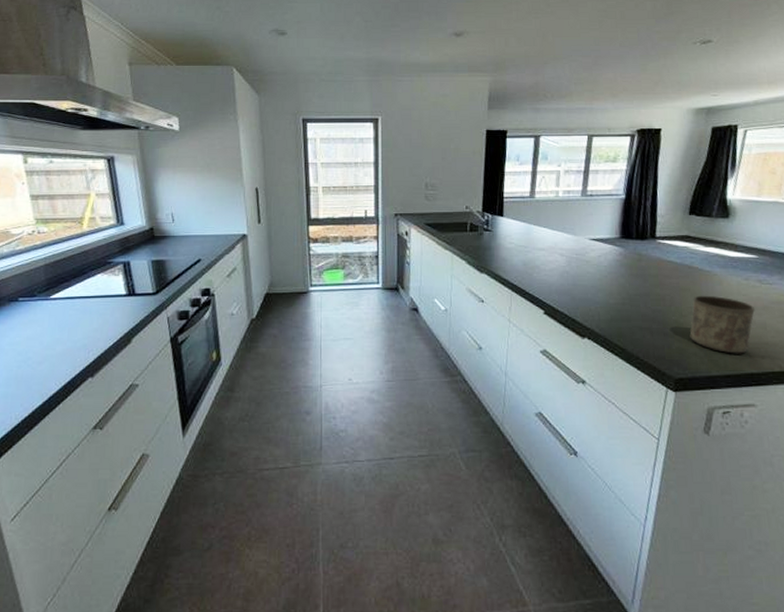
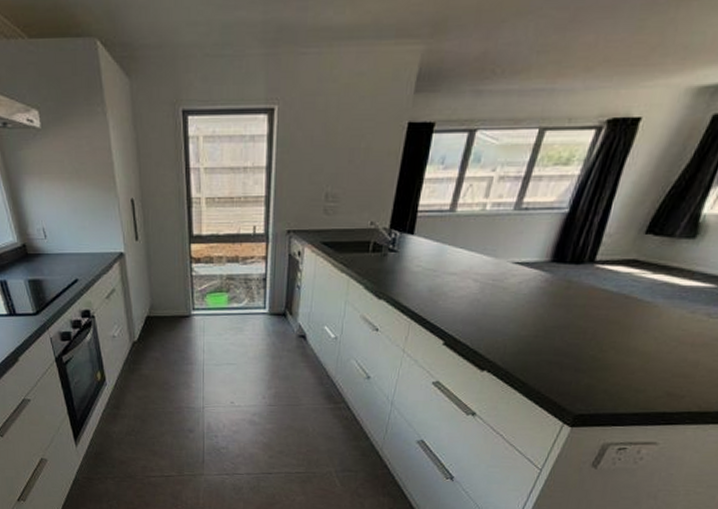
cup: present [689,295,755,354] -> none [604,329,691,393]

